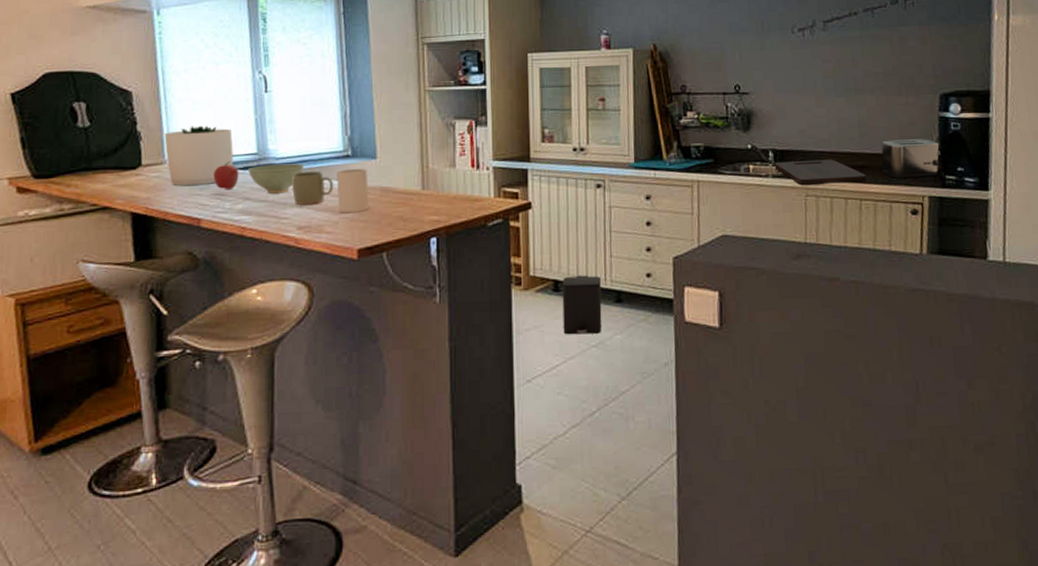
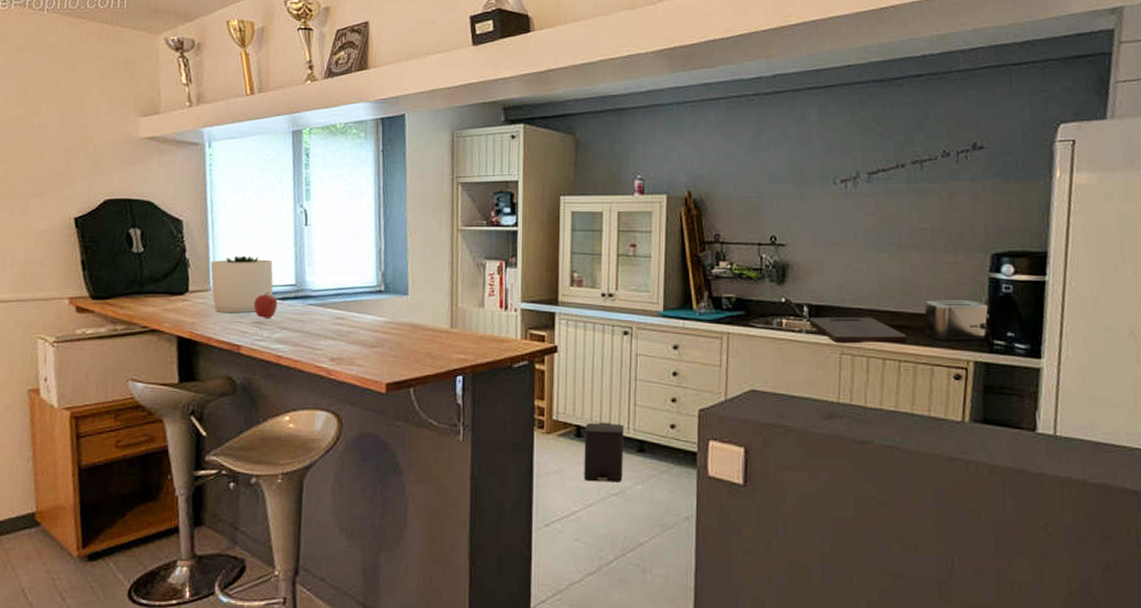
bowl: present [247,163,304,194] -> none [285,296,338,325]
mug: present [292,171,334,205] -> none [326,304,366,337]
cup: present [337,168,370,214] -> none [369,303,400,348]

